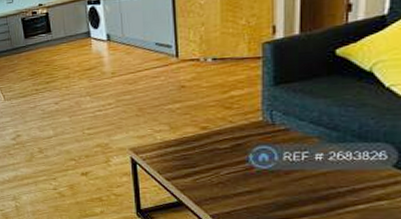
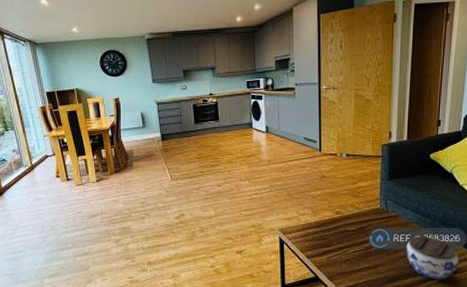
jar: none [302,153,385,208] -> present [406,236,458,280]

